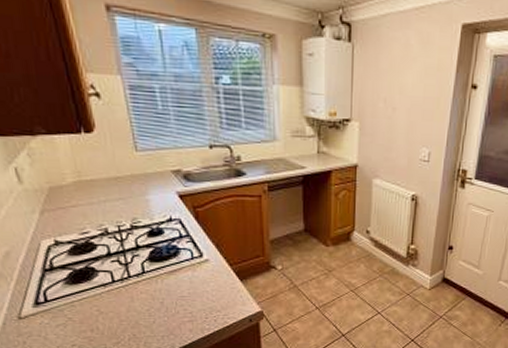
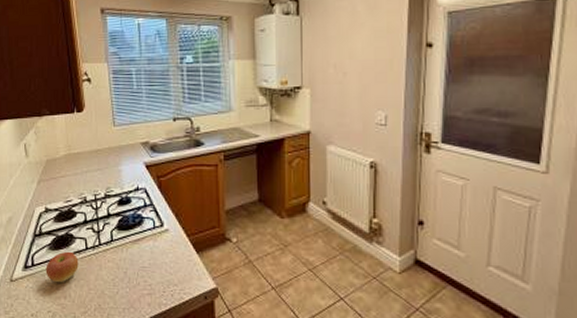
apple: none [63,285,105,317] -> present [45,251,79,283]

